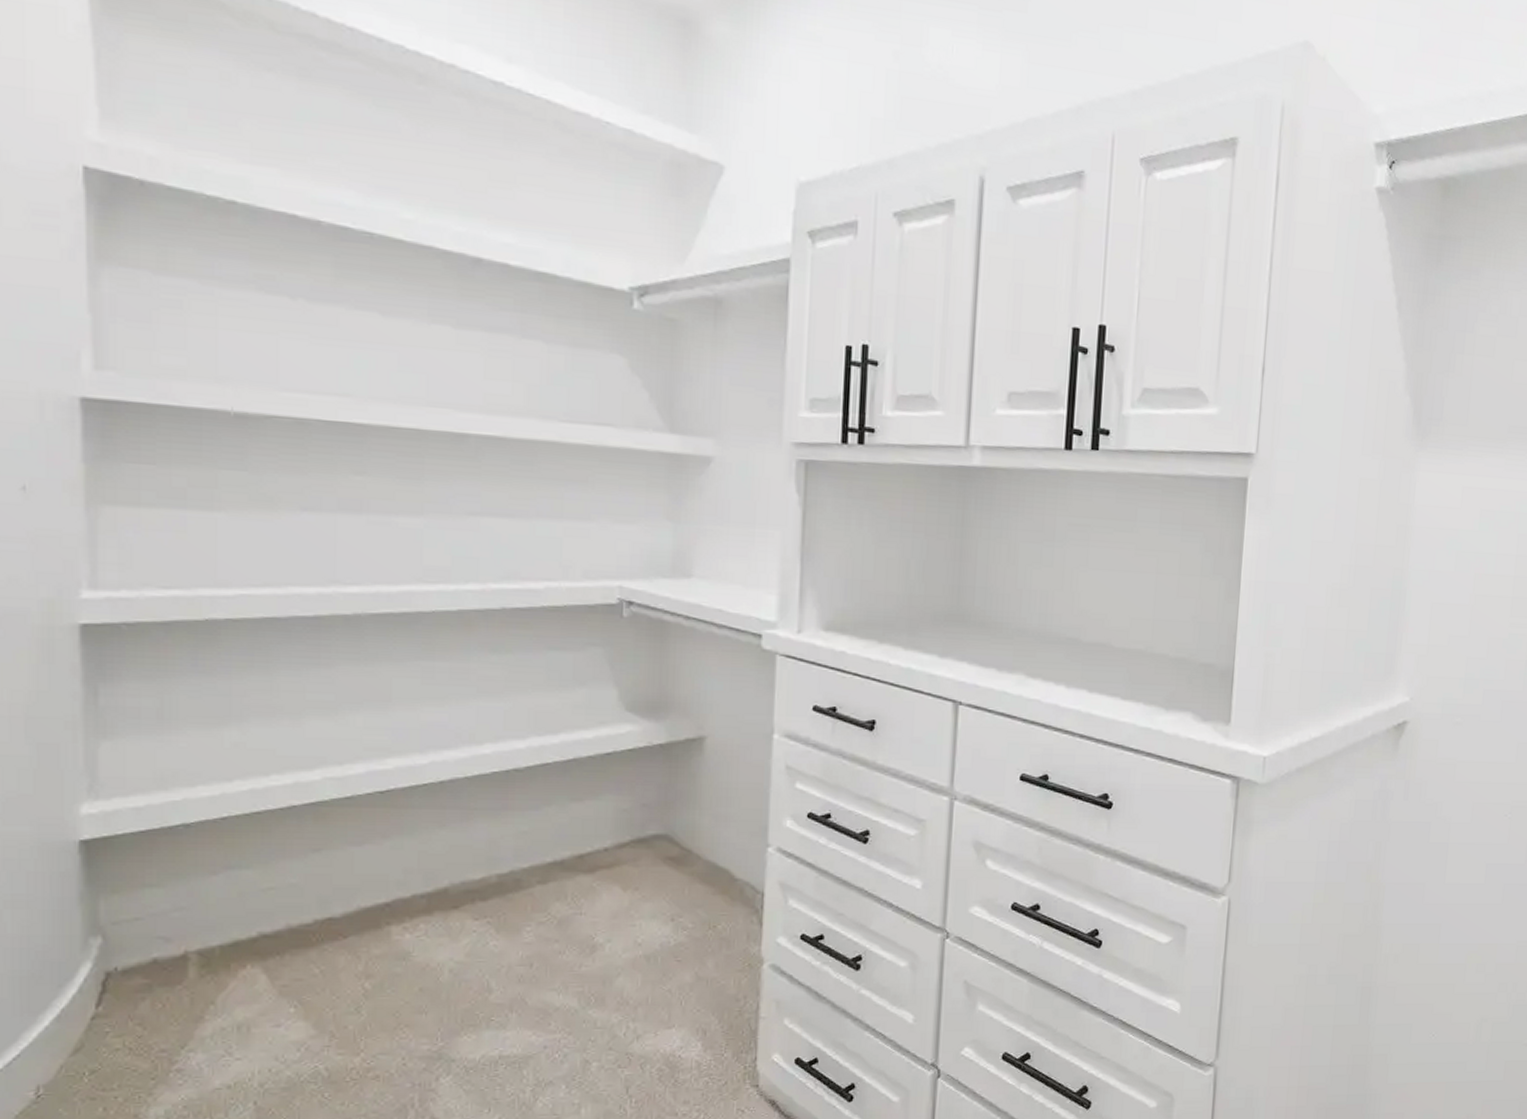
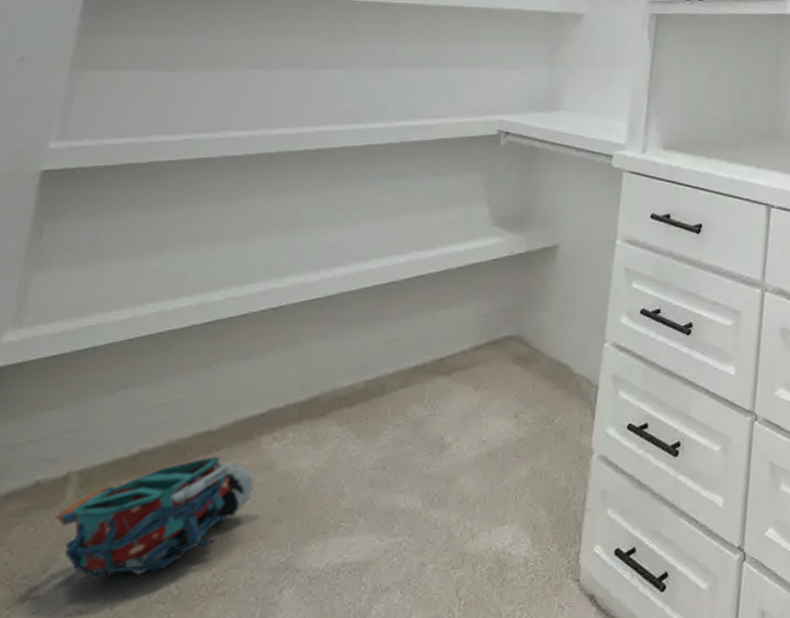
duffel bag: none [181,944,391,1056] -> present [54,456,254,578]

